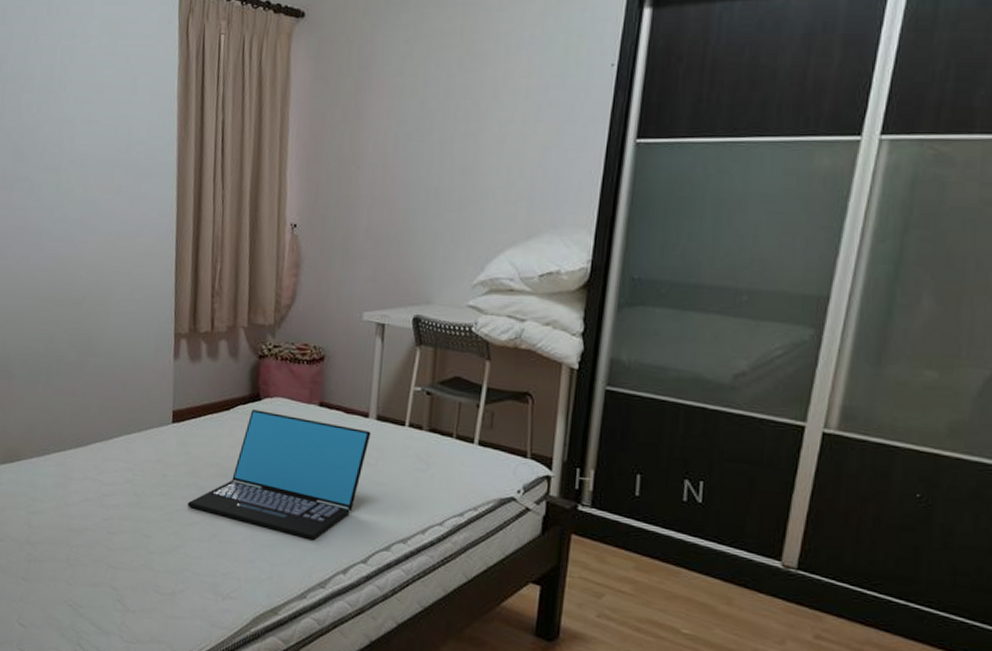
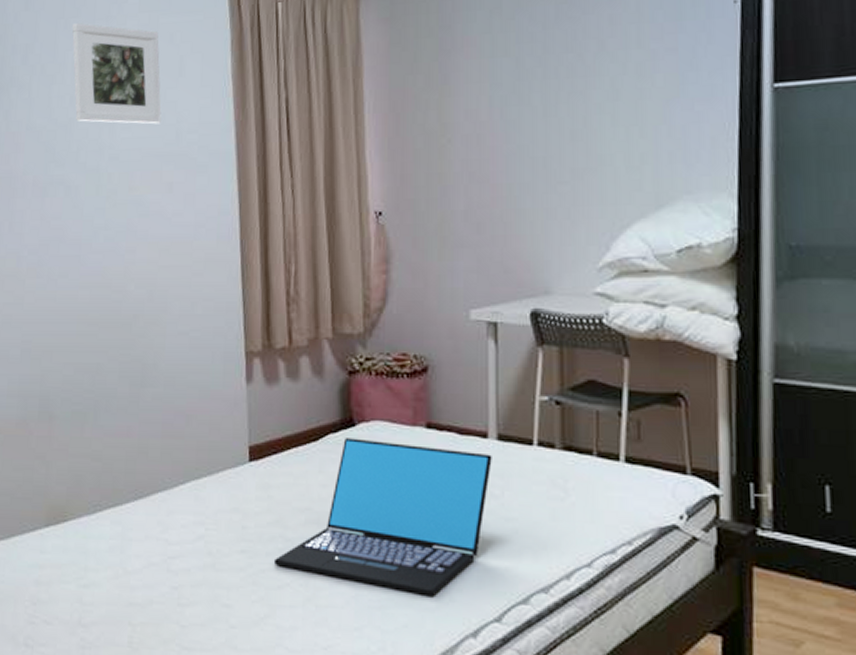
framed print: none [41,39,116,135] -> present [72,22,162,125]

